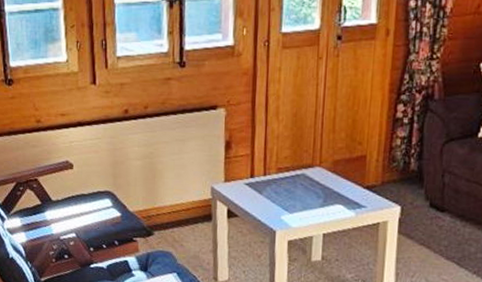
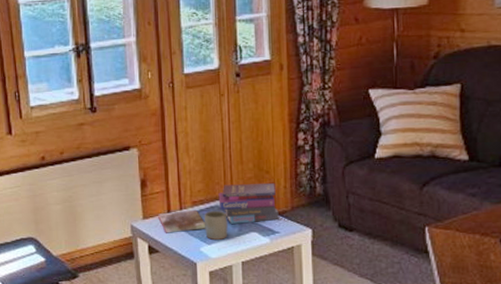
magazine: none [240,176,289,199] -> present [158,209,206,233]
mug: none [287,179,313,209] -> present [203,211,228,240]
books: none [305,153,368,195] -> present [218,183,279,224]

